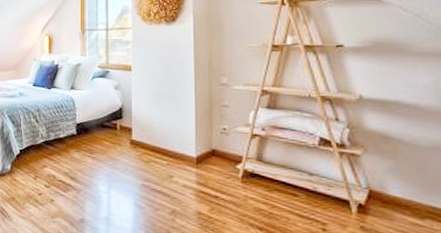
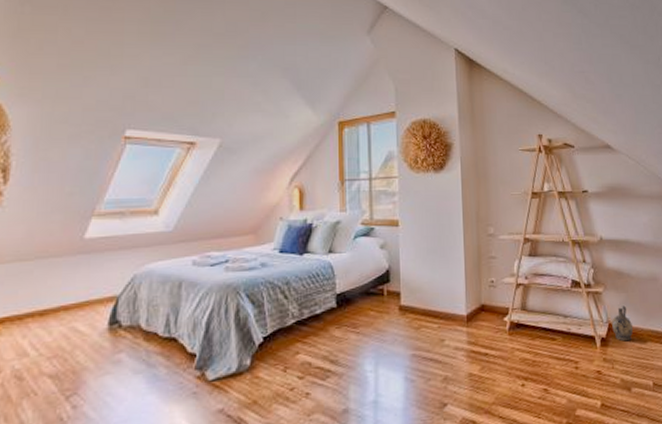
ceramic jug: none [374,173,406,214] -> present [612,305,634,342]

